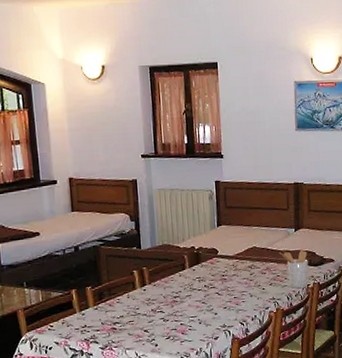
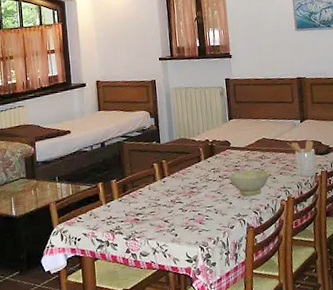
bowl: none [214,279,259,307] -> present [228,169,270,196]

